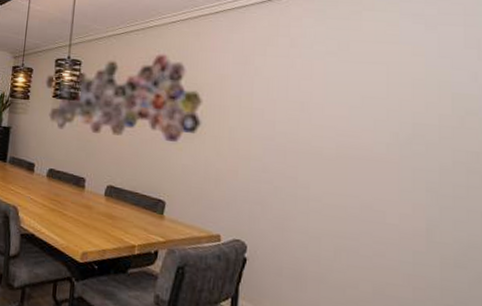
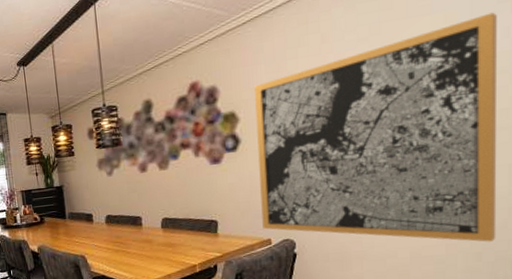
wall art: none [213,55,470,296] -> present [254,12,497,242]

